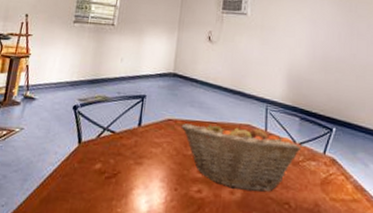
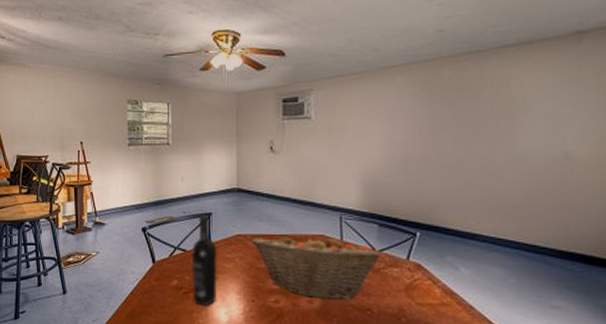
wine bottle: none [114,97,147,194] -> present [191,215,218,306]

